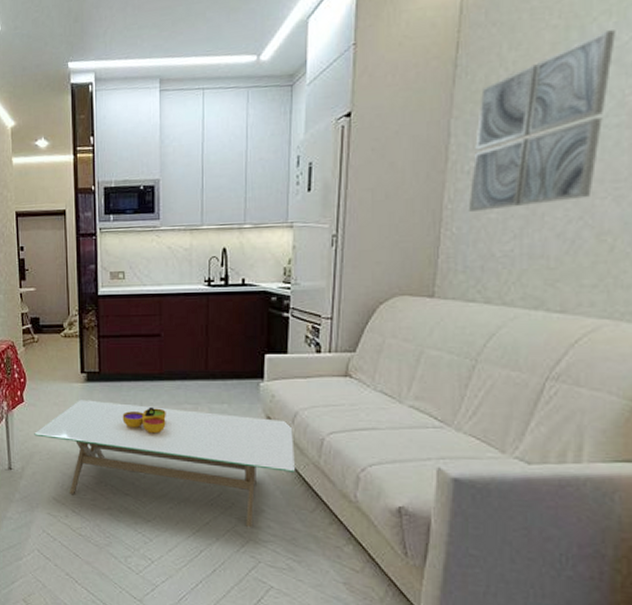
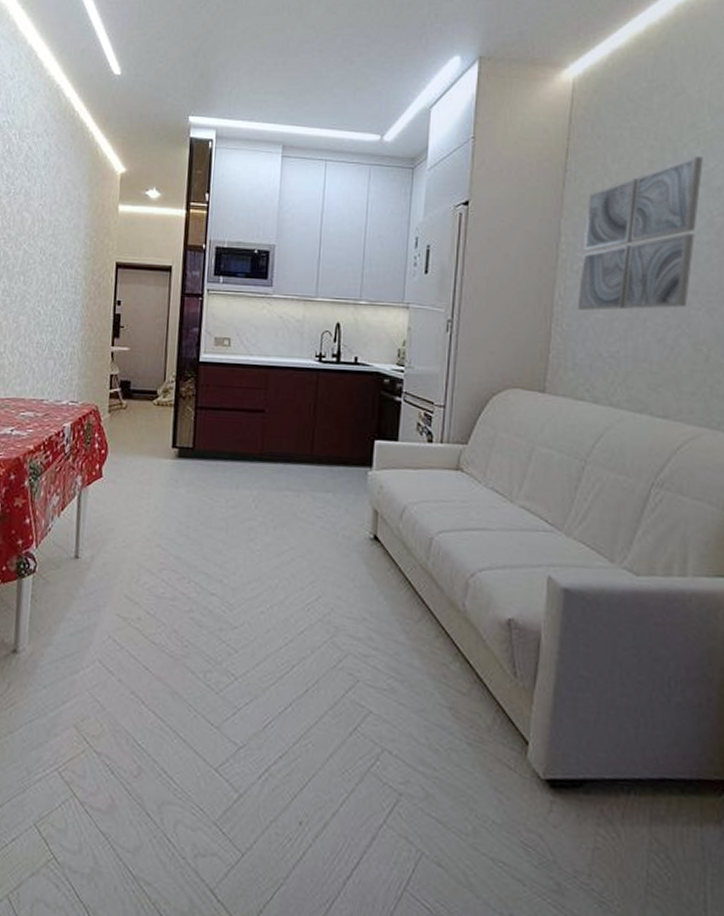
coffee table: present [34,400,295,528] -> none [110,478,402,640]
decorative bowl: present [122,406,166,434] -> none [215,491,264,523]

